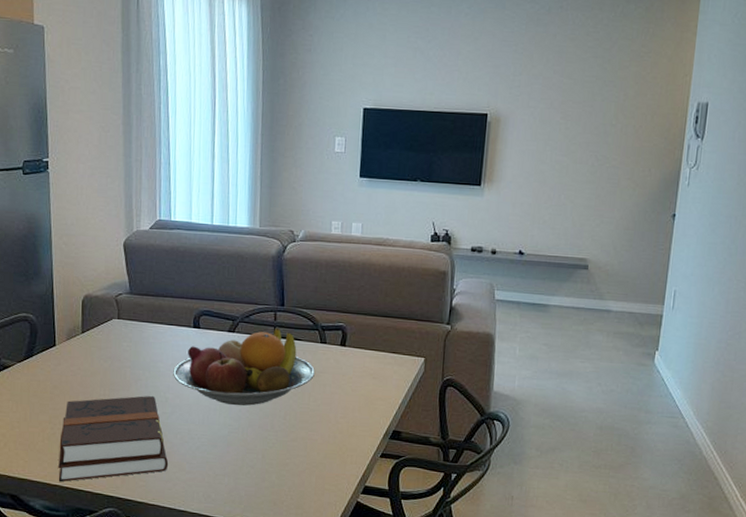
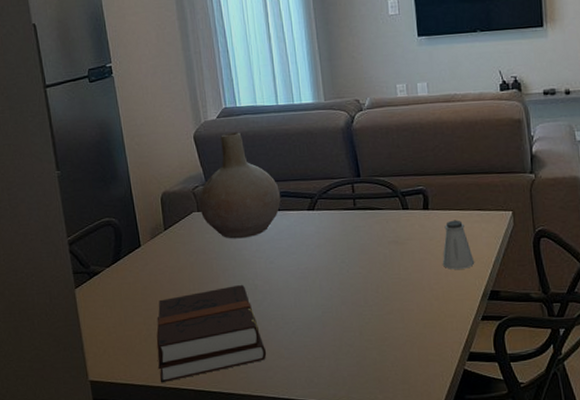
vase: none [120,245,204,351] -> present [199,132,281,239]
fruit bowl: present [173,326,315,406] -> none [258,198,401,284]
saltshaker: none [351,359,382,407] -> present [442,220,475,269]

